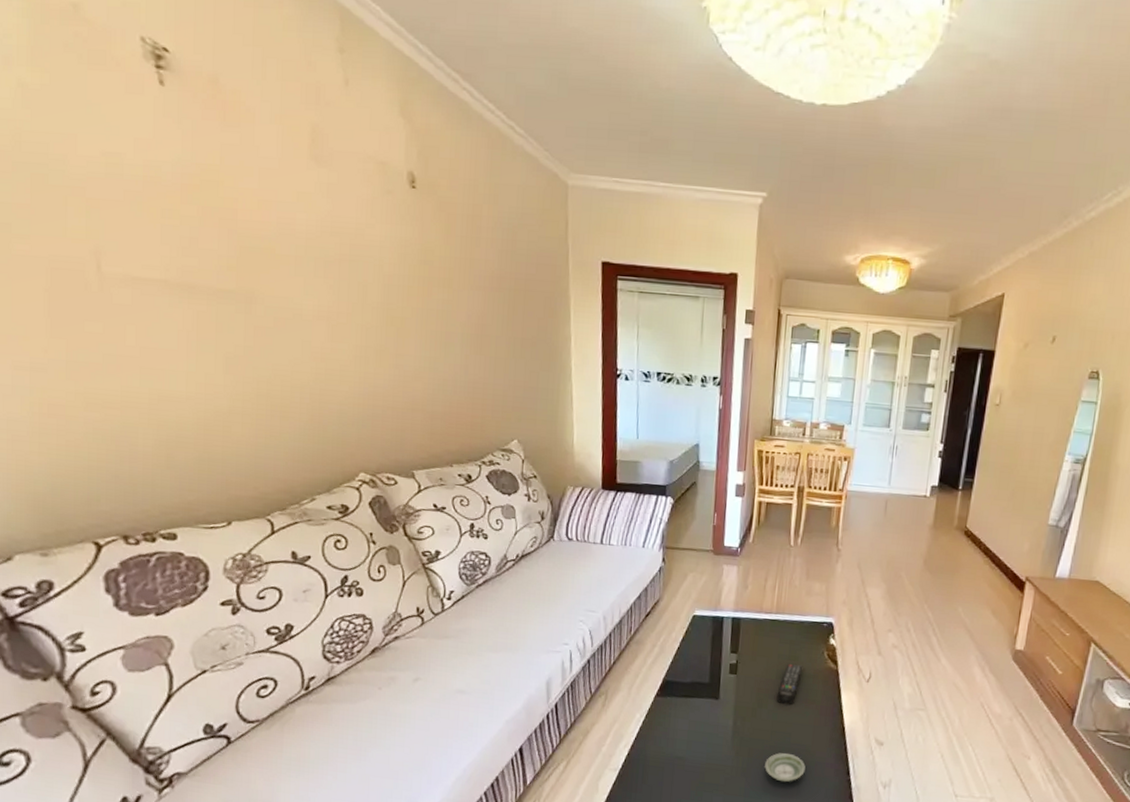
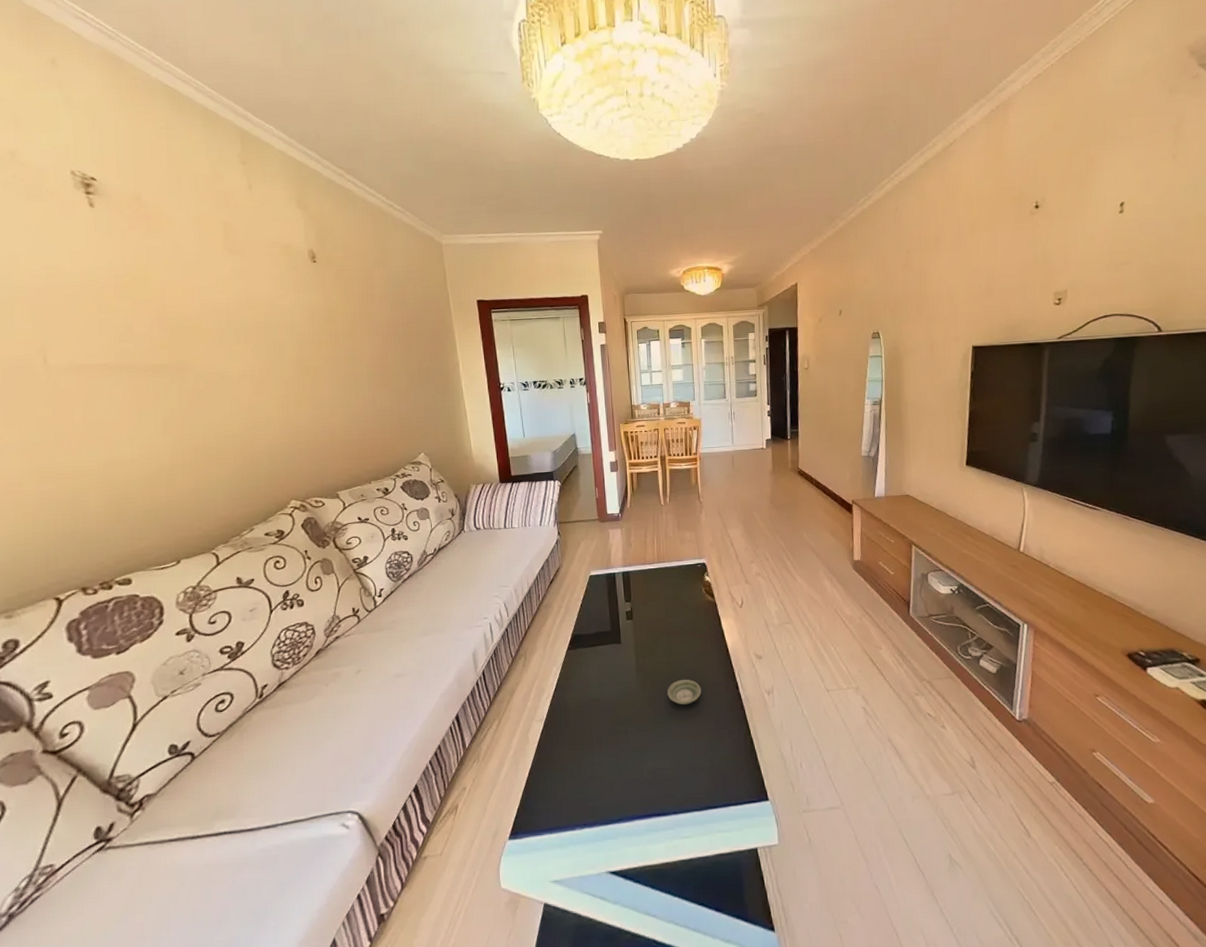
remote control: present [776,664,803,706] -> none [668,602,687,639]

